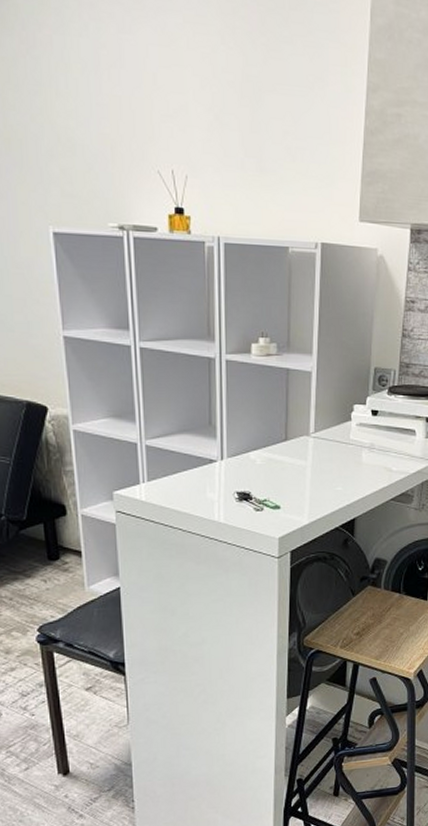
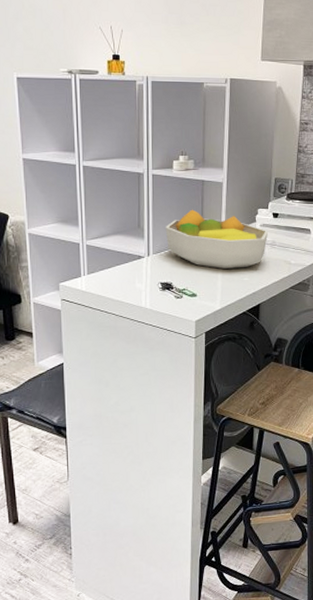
fruit bowl: none [242,404,366,476] -> present [165,209,269,269]

